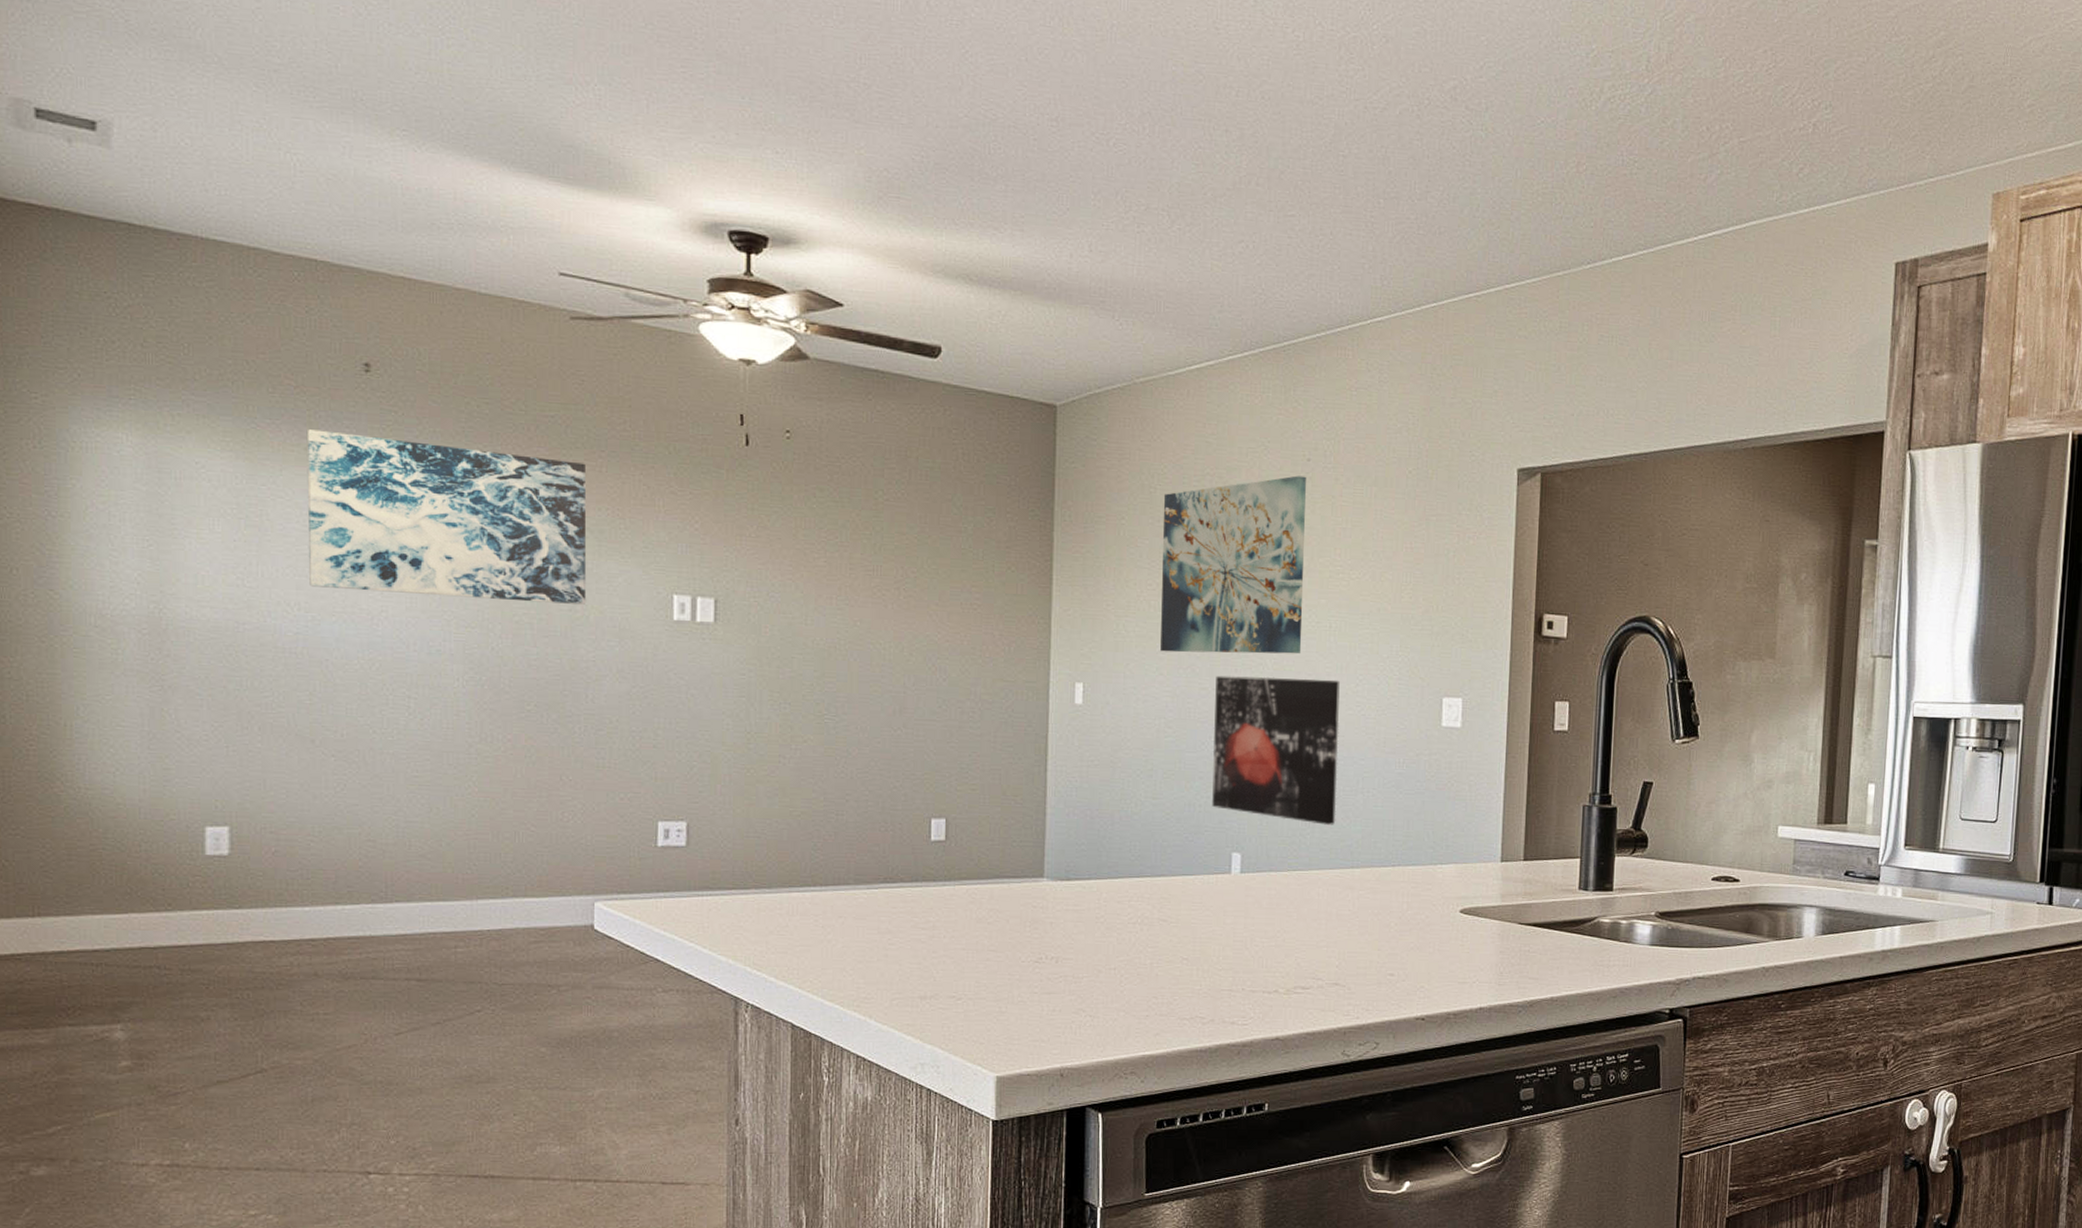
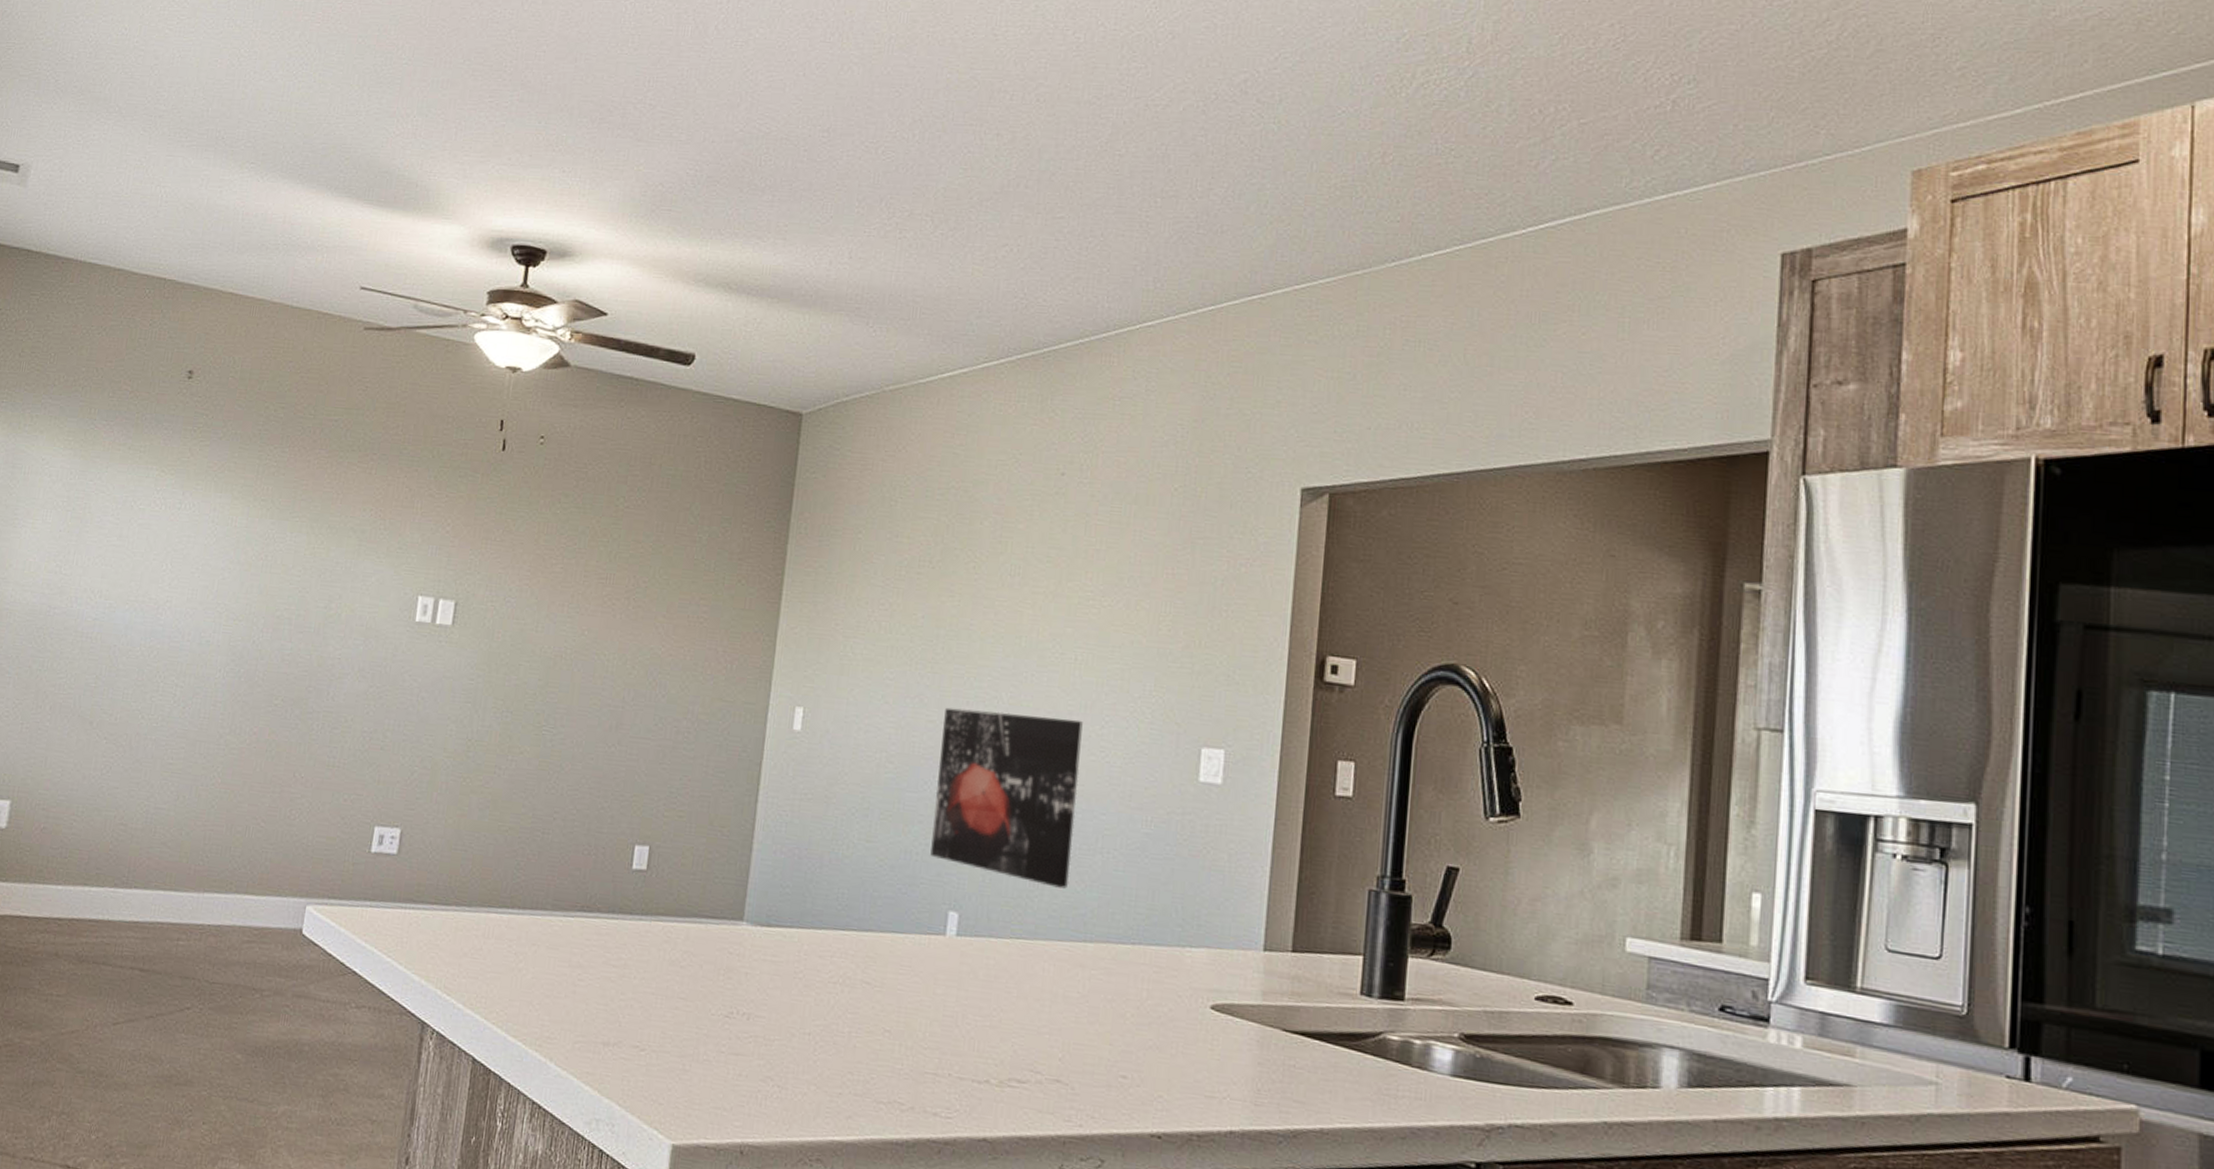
wall art: present [306,429,587,605] -> none [112,430,358,602]
wall art: present [1160,475,1306,655] -> none [888,491,1059,689]

